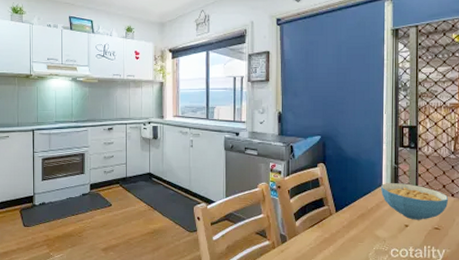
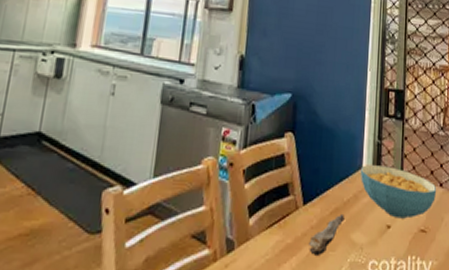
spoon: none [342,217,369,245] -> present [309,213,345,255]

